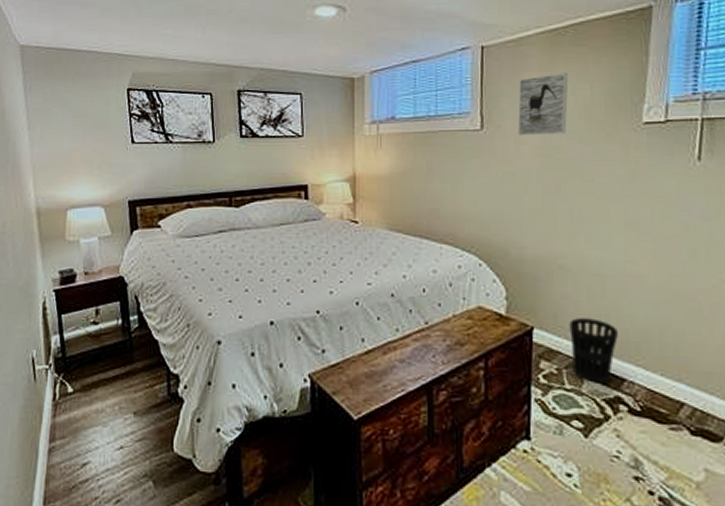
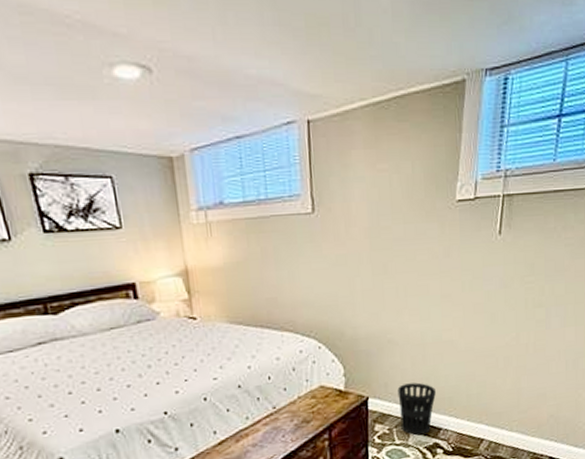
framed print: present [517,73,569,135] -> none [346,150,392,217]

